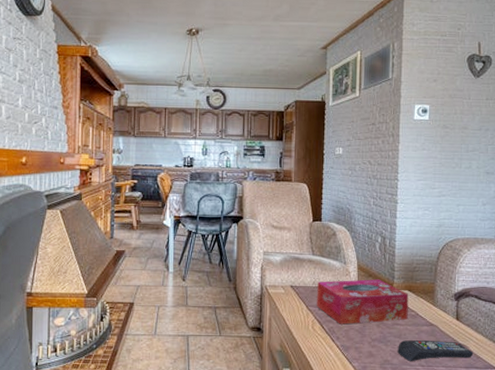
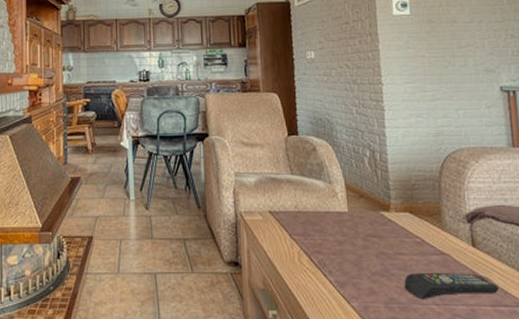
tissue box: present [317,279,409,325] -> none [300,200,413,256]

